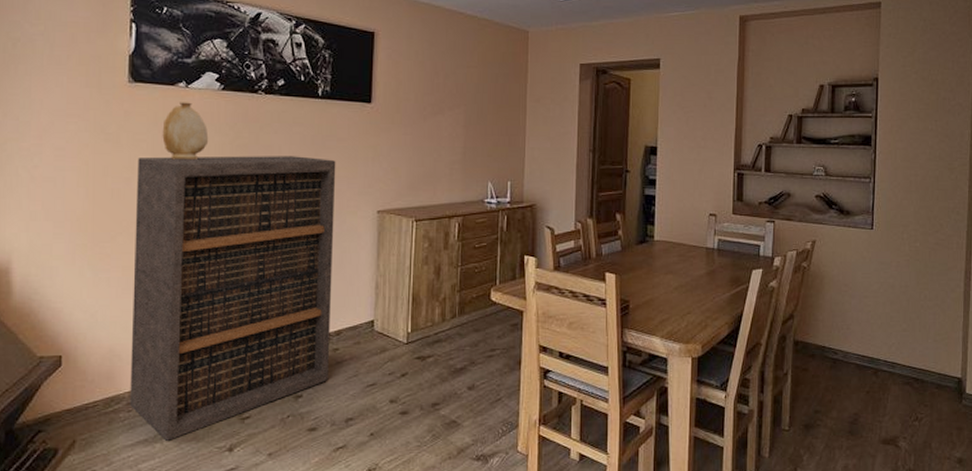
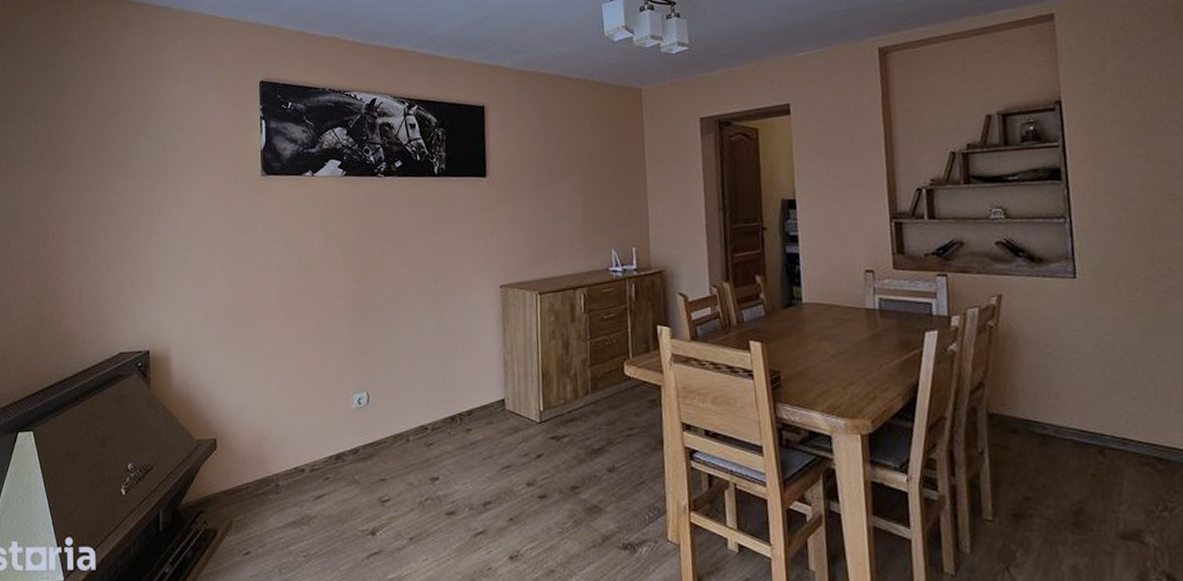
bookshelf: present [130,156,336,441] -> none [273,235,463,523]
vase: present [162,102,209,160] -> none [293,190,336,246]

